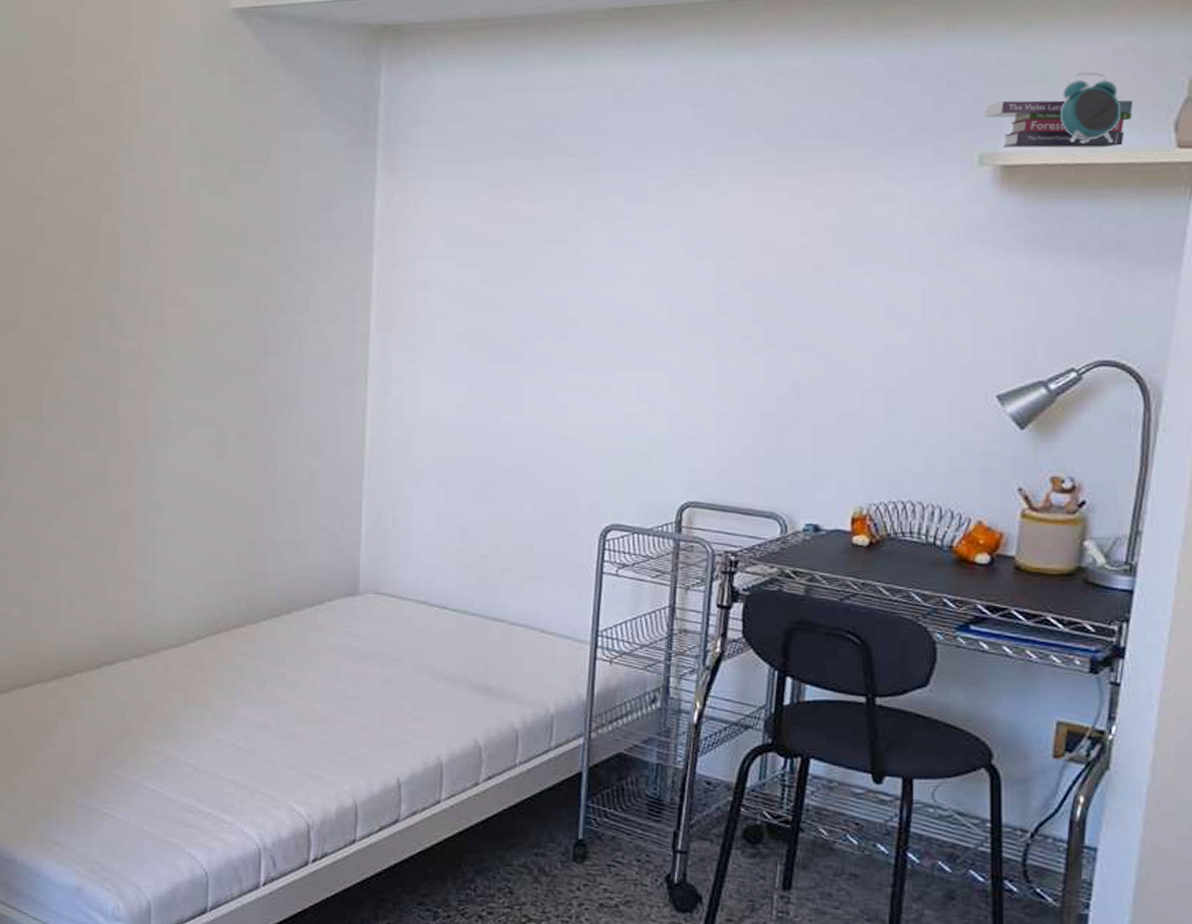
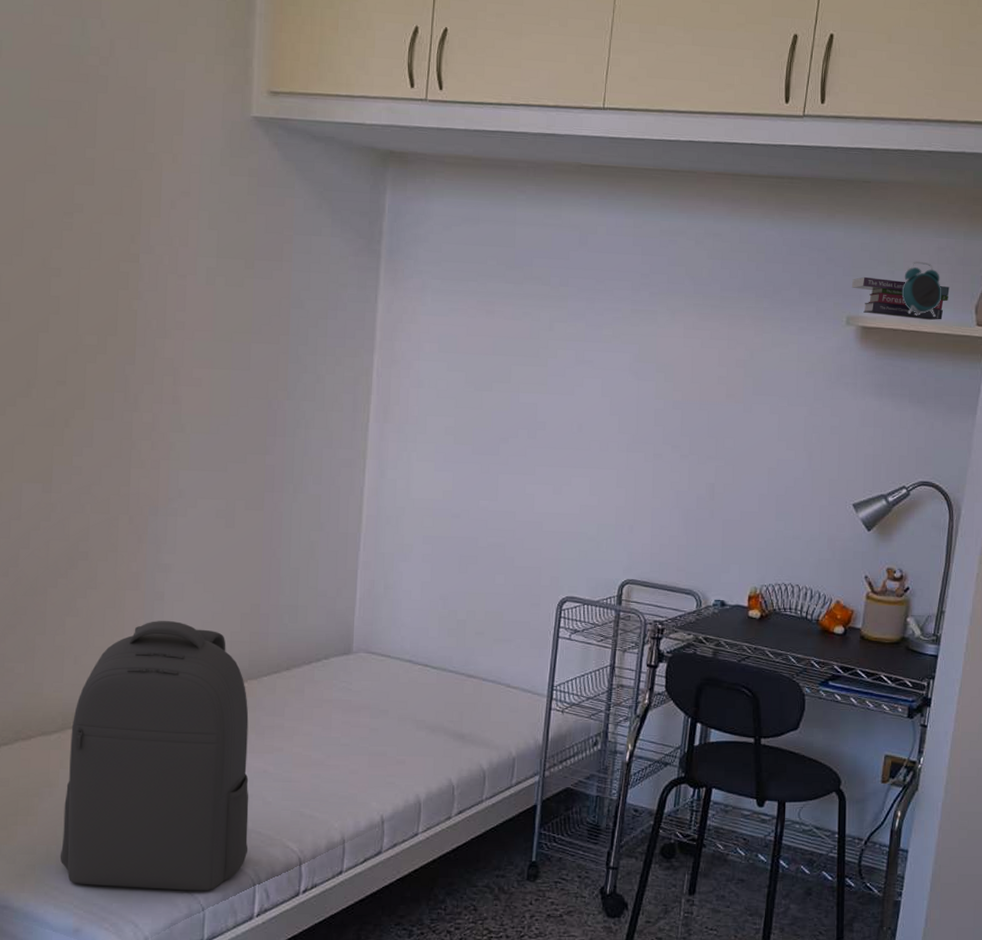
backpack: none [60,560,252,855] -> present [59,620,249,891]

